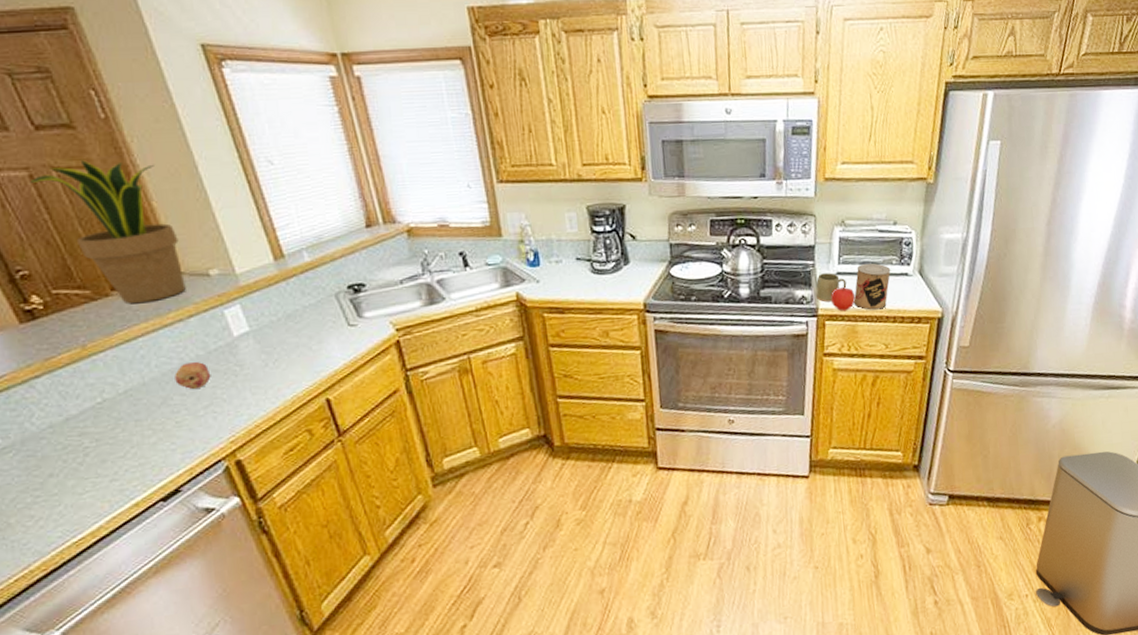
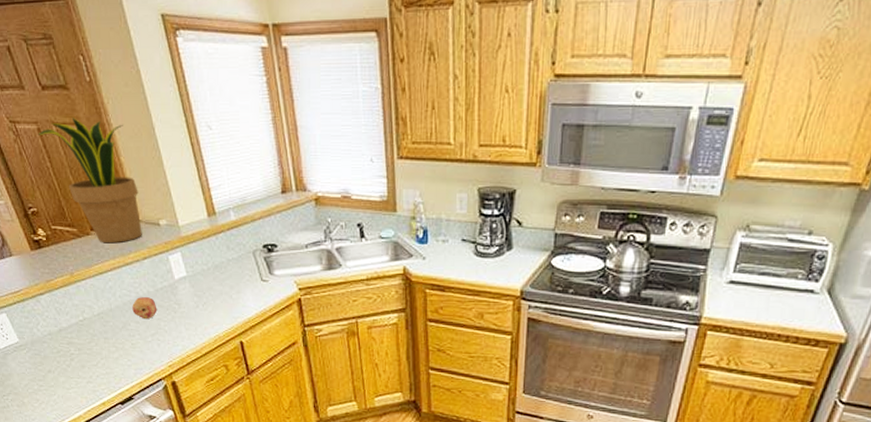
mug: present [816,273,847,302] -> none [702,280,739,312]
fruit: present [831,286,856,312] -> none [718,296,747,323]
tin can: present [853,263,891,311] -> none [743,274,794,326]

